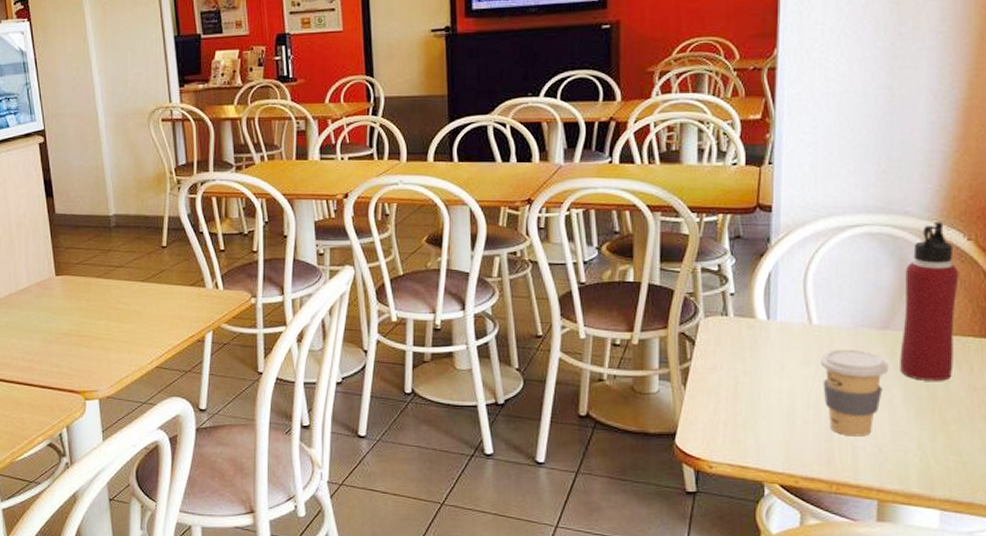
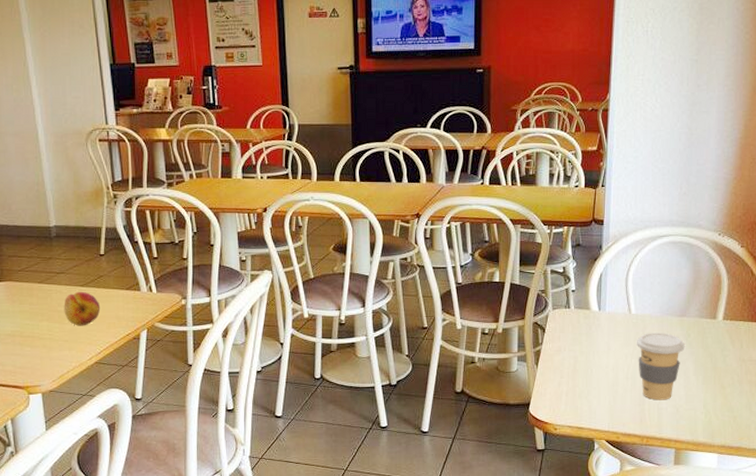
fruit: none [123,287,162,326] -> present [64,291,101,326]
water bottle: present [900,221,959,381] -> none [693,233,735,356]

